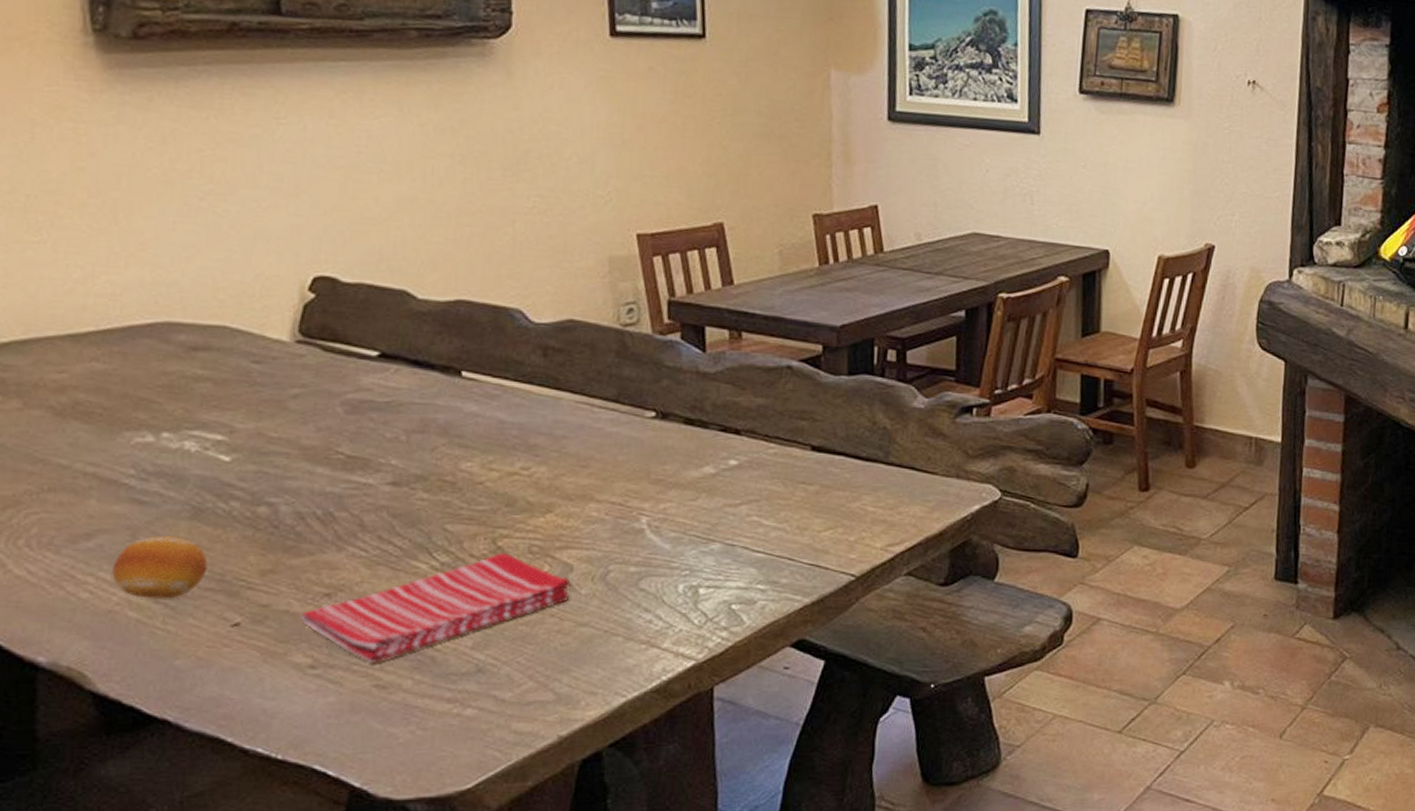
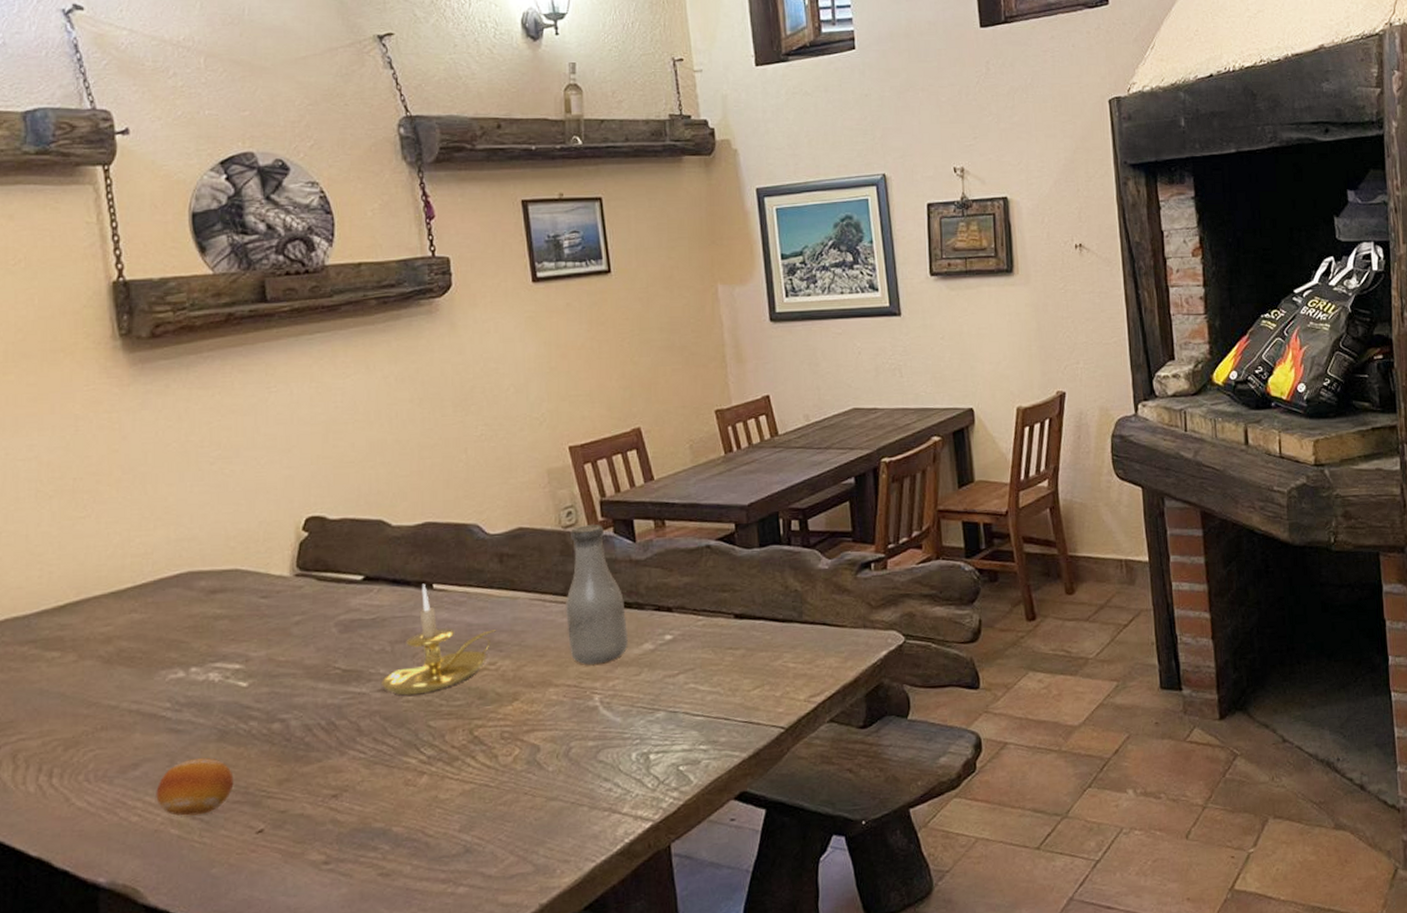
dish towel: present [301,552,571,663] -> none [314,740,539,854]
candle holder: none [391,369,534,493] -> present [380,583,497,696]
bottle: none [616,326,687,483] -> present [566,524,628,665]

